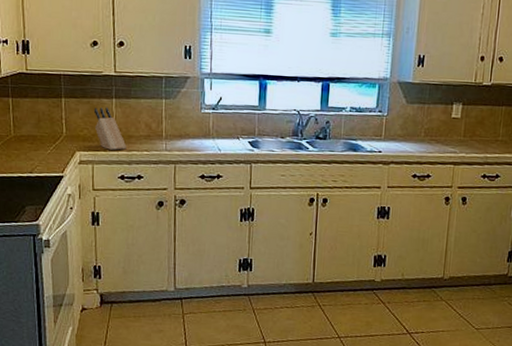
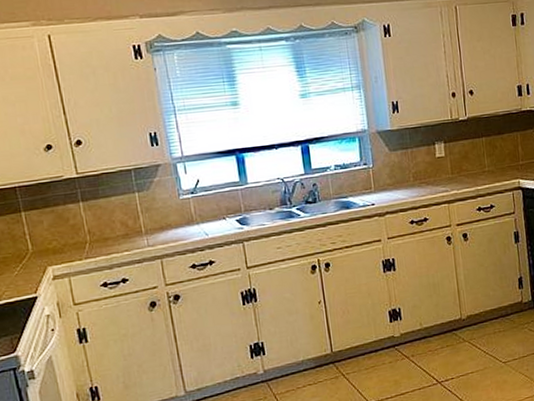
knife block: present [93,107,127,150] -> none [59,212,105,258]

